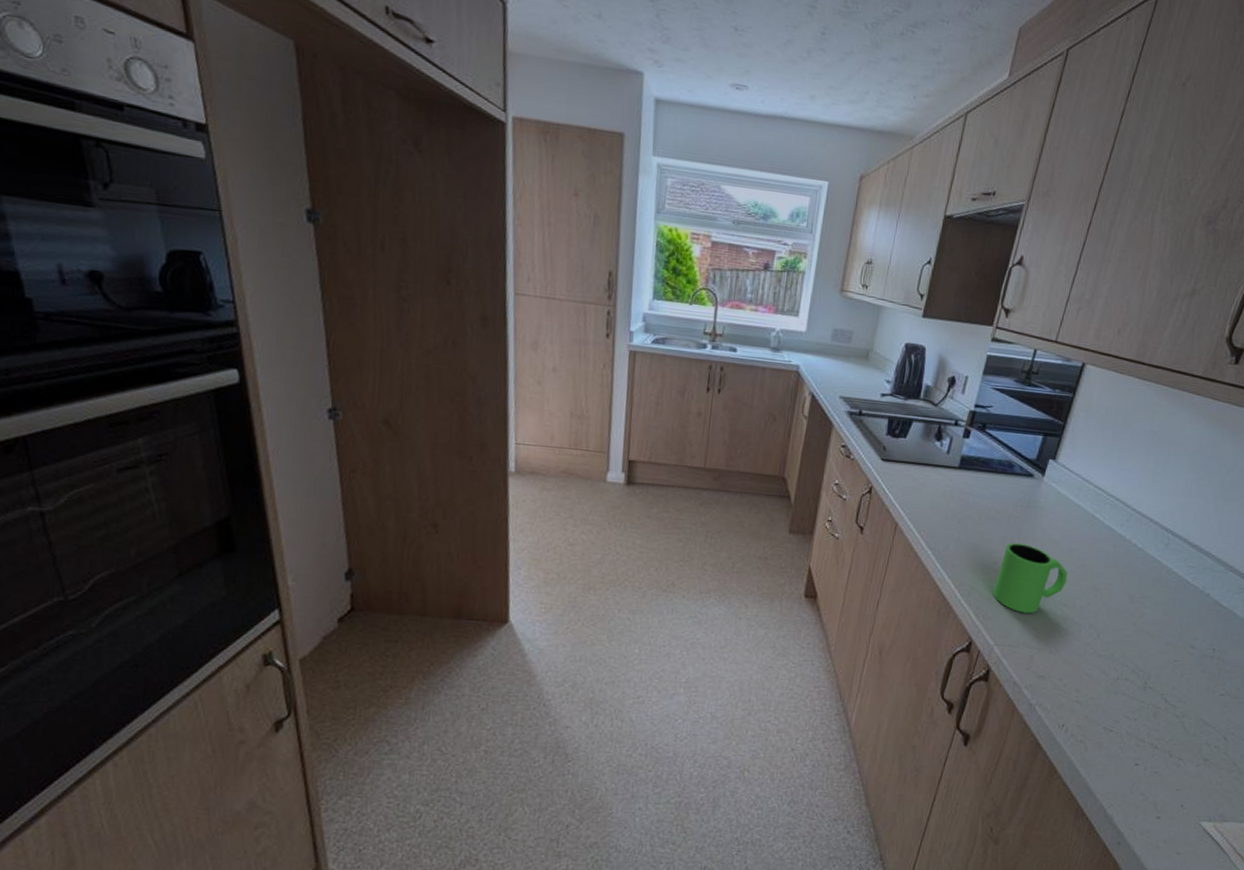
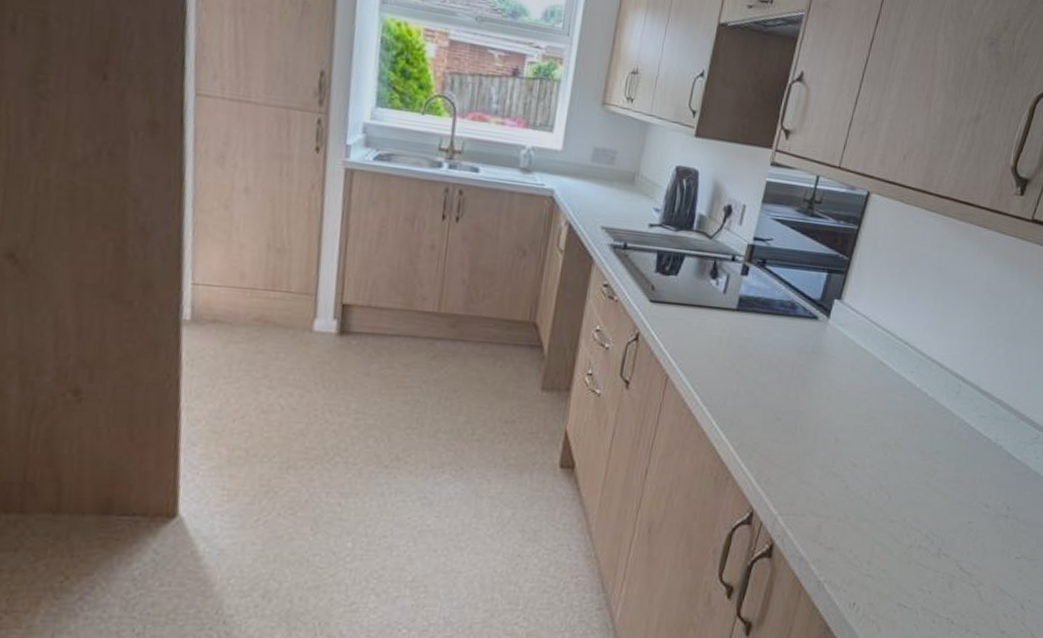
mug: present [992,542,1068,614] -> none [775,394,857,476]

